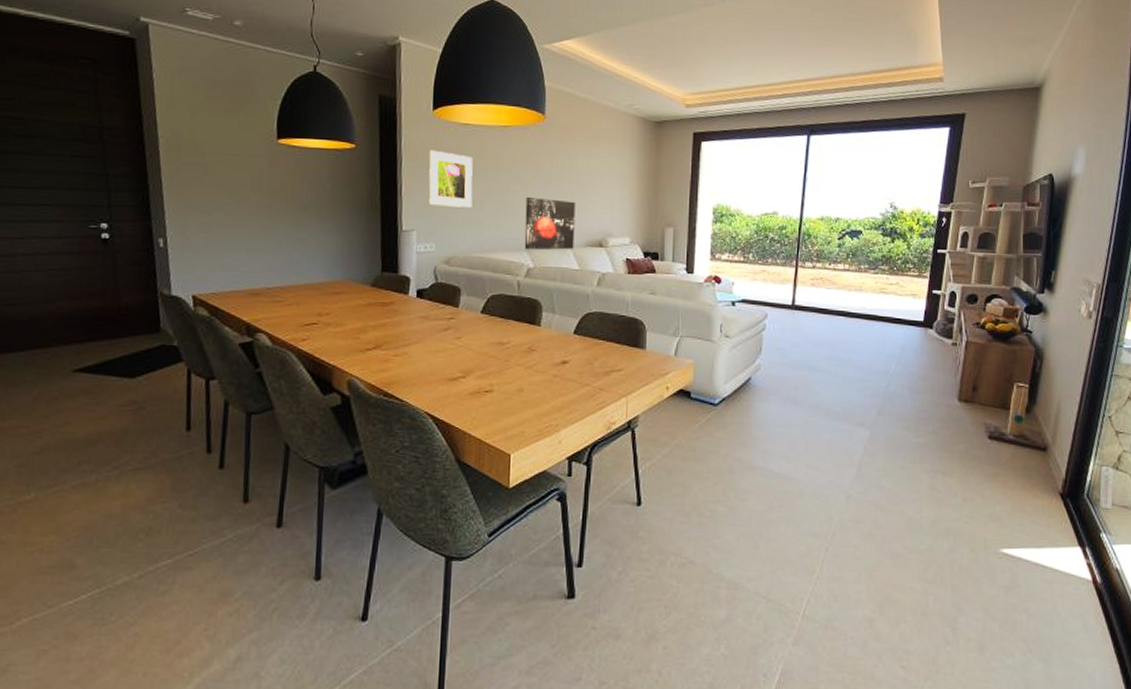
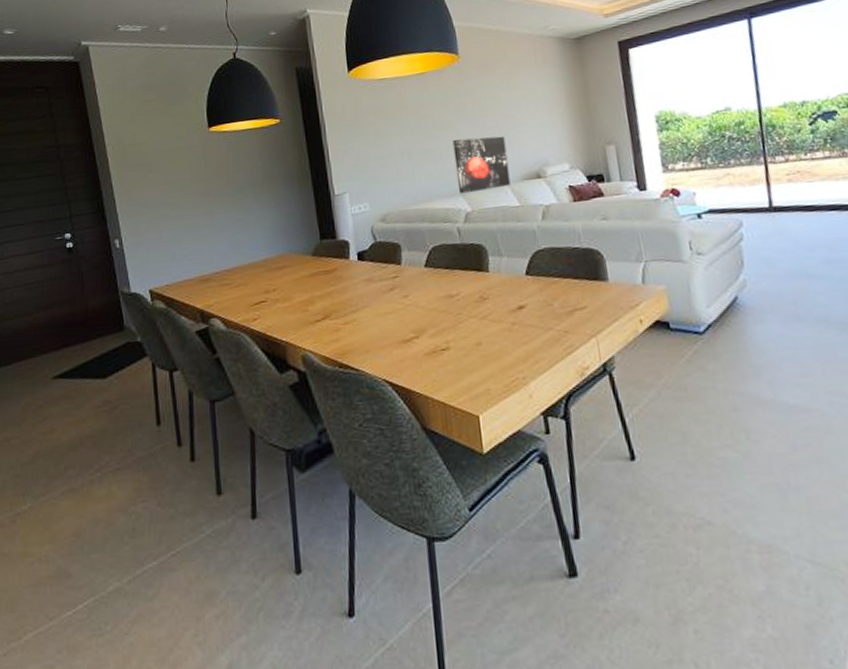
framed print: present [429,149,473,208] -> none [350,109,400,165]

